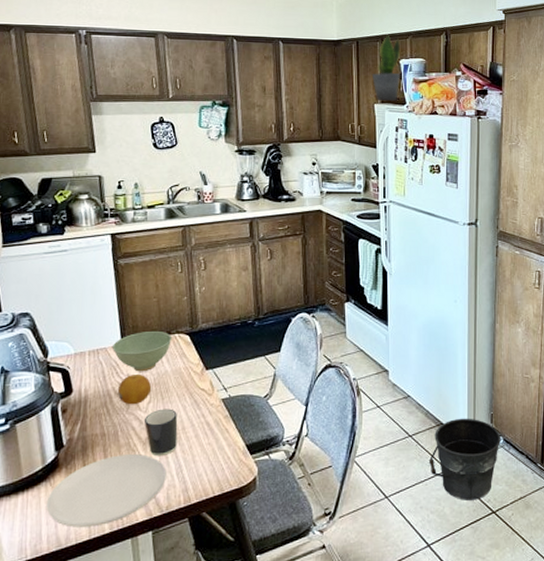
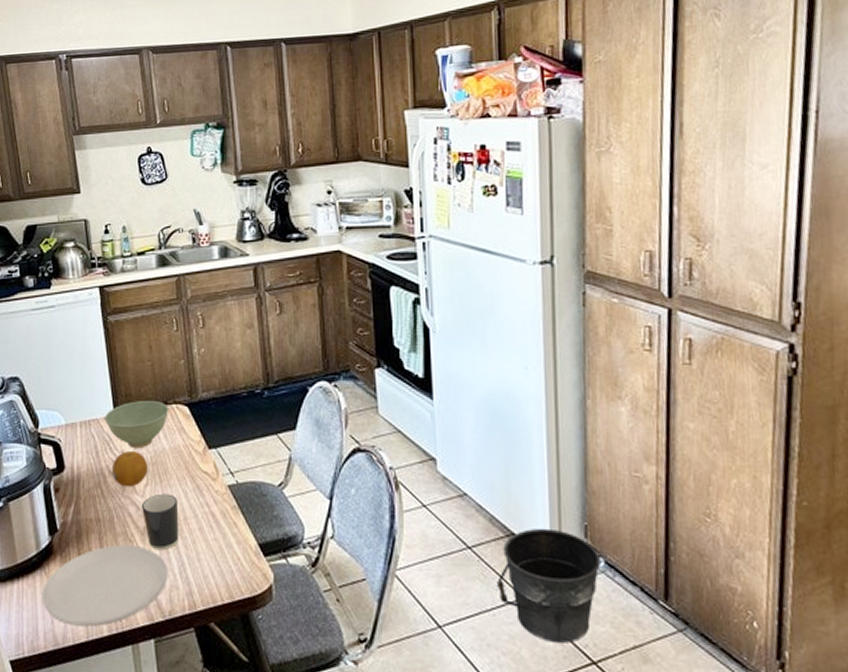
potted plant: present [371,35,401,102] -> none [399,19,438,106]

